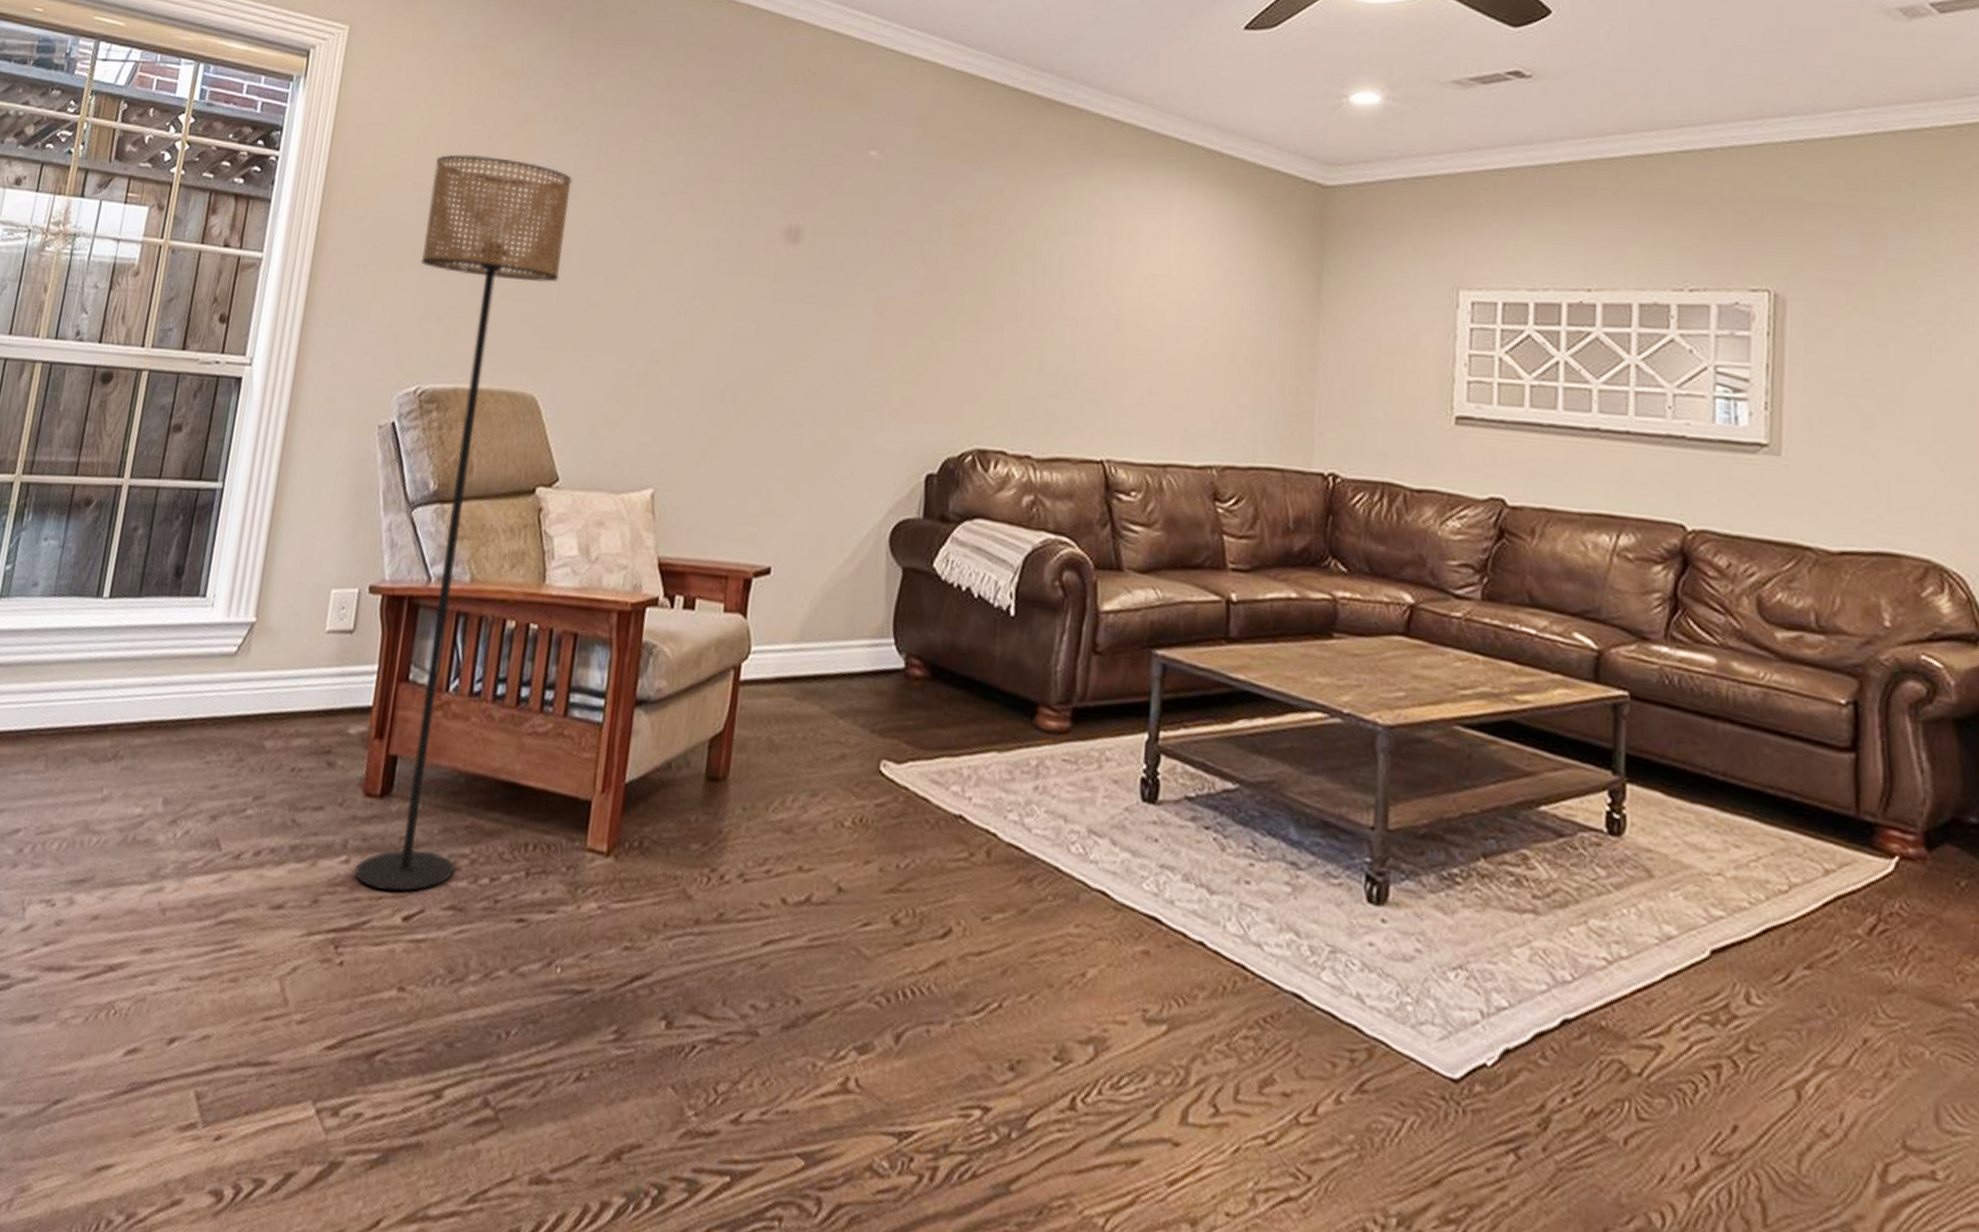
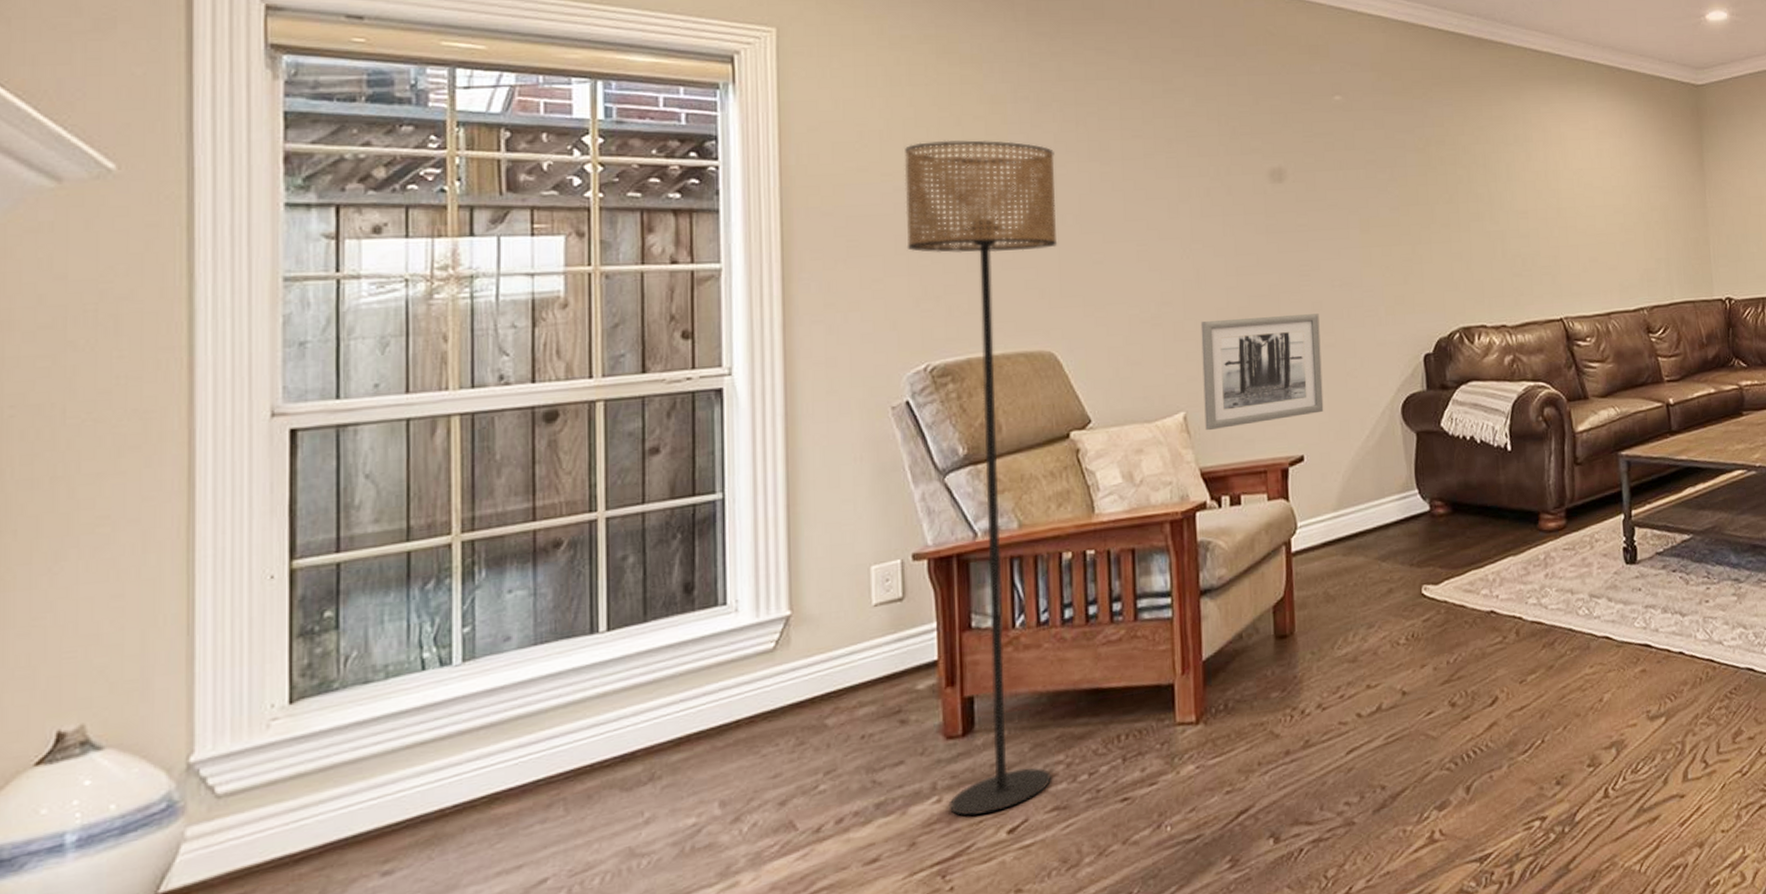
wall art: none [671,390,814,521] -> present [1200,313,1324,431]

